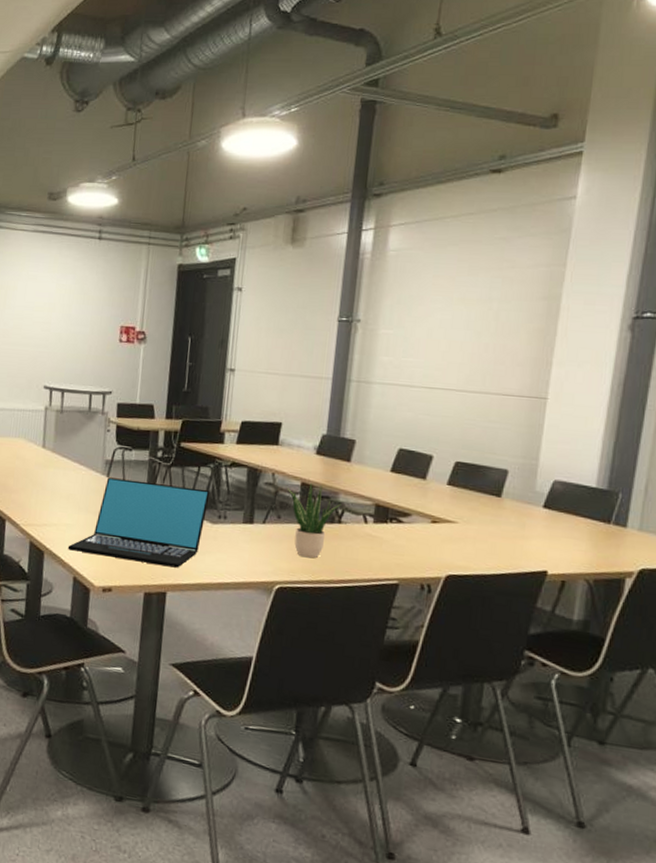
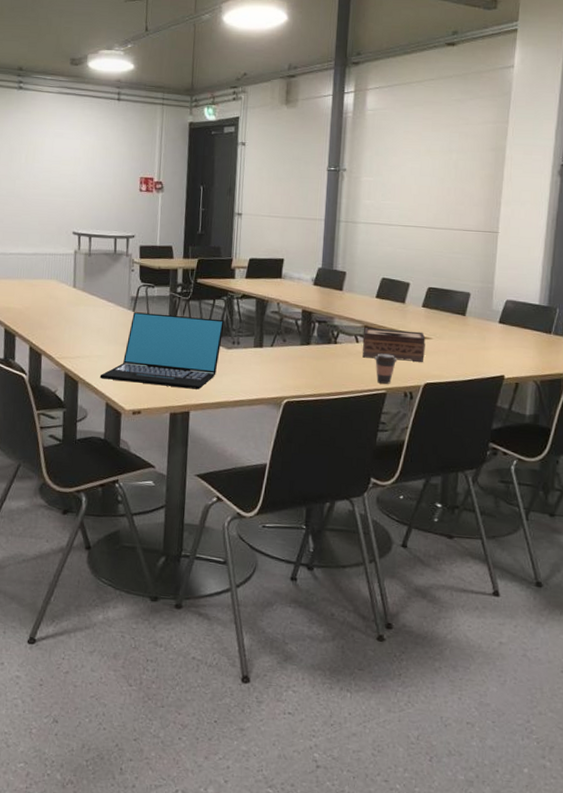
potted plant: present [286,483,341,559] -> none [290,310,336,375]
tissue box: none [371,505,450,550] -> present [362,327,426,362]
coffee cup: none [385,537,414,574] -> present [374,353,397,384]

